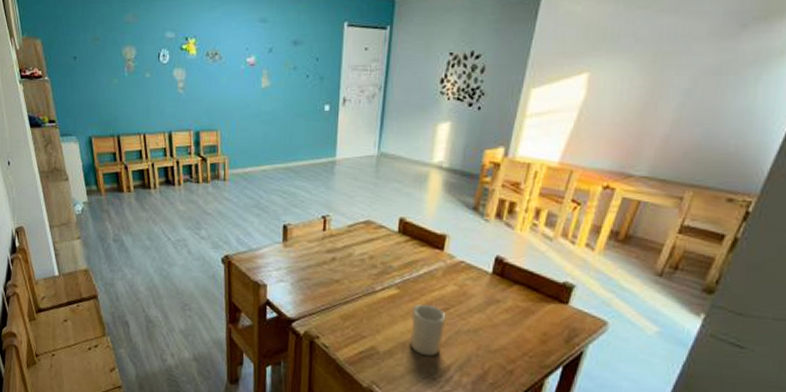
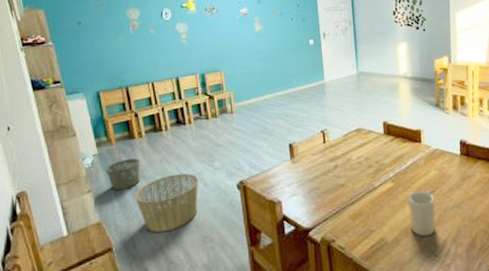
basket: none [93,212,128,243] -> present [104,158,141,191]
basket: none [119,235,183,292] -> present [134,173,199,233]

